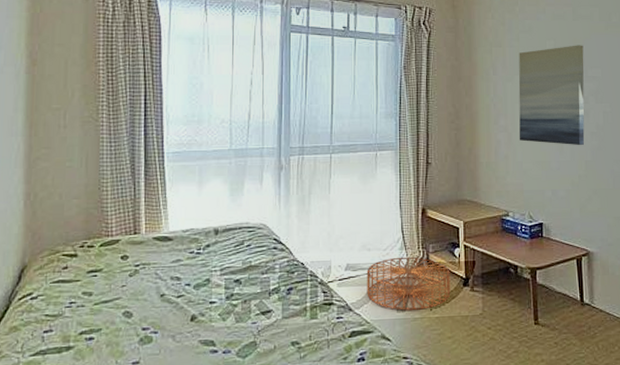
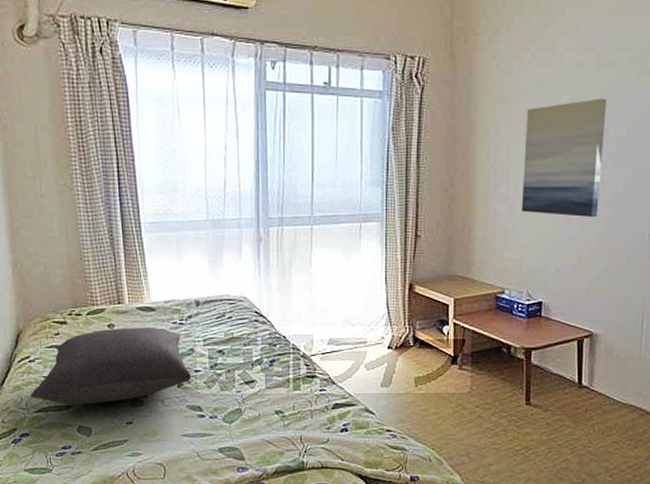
pillow: none [27,258,205,346] -> present [30,328,191,405]
basket: present [367,257,451,310] -> none [350,333,438,386]

